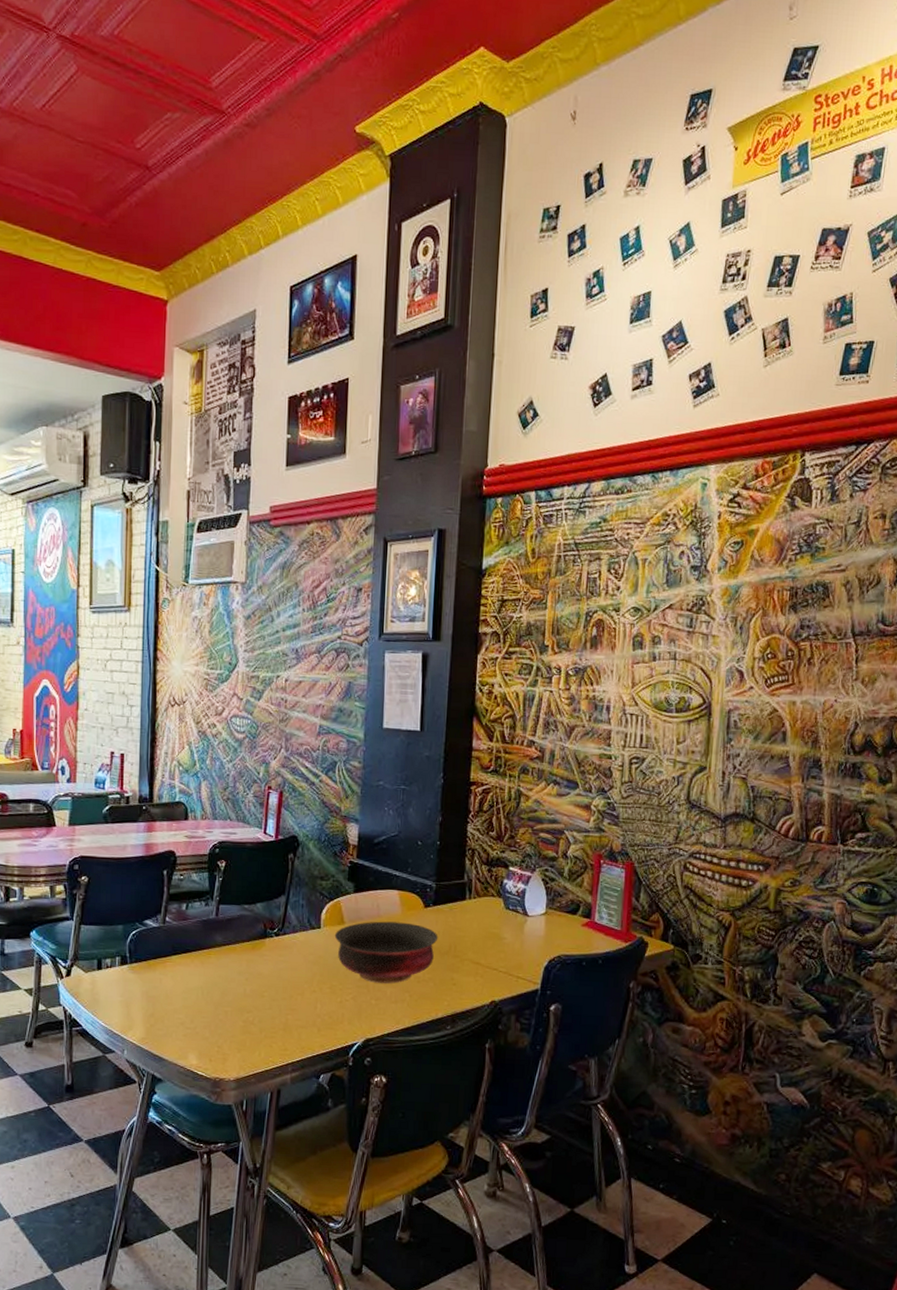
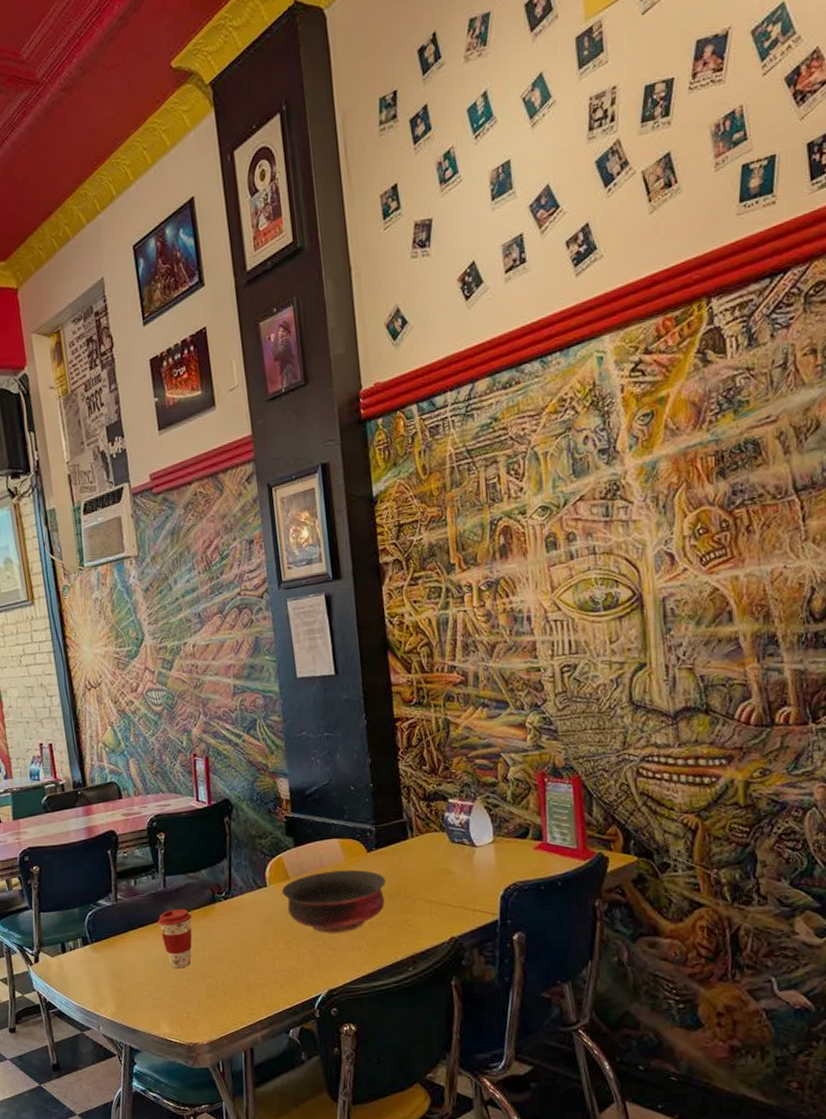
coffee cup: none [204,939,240,1000] -> present [158,909,193,969]

